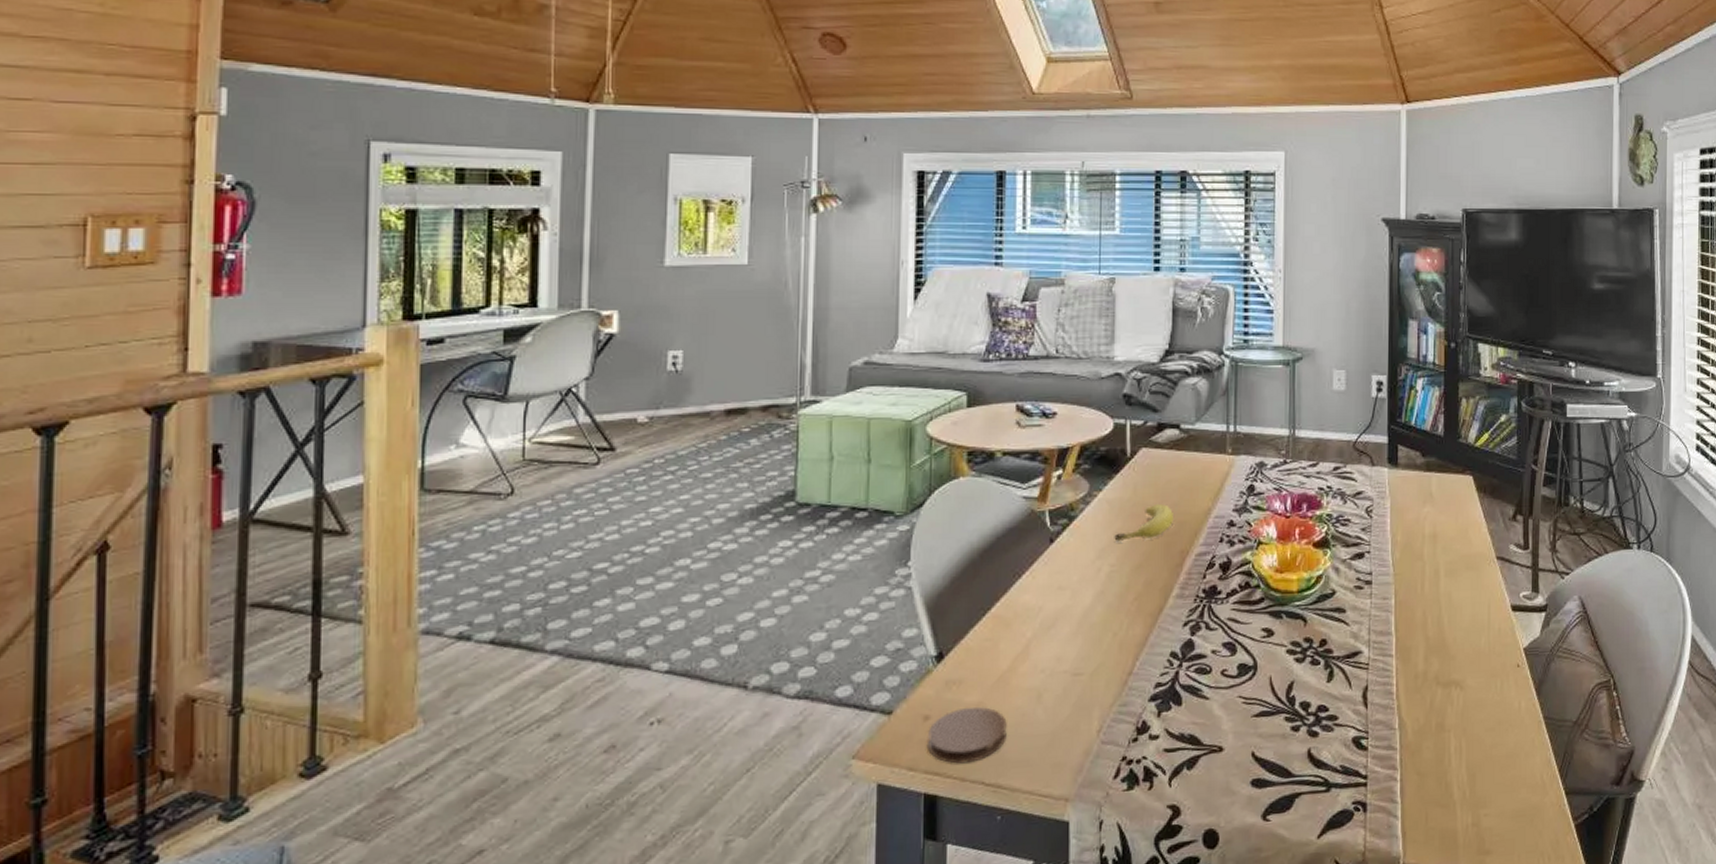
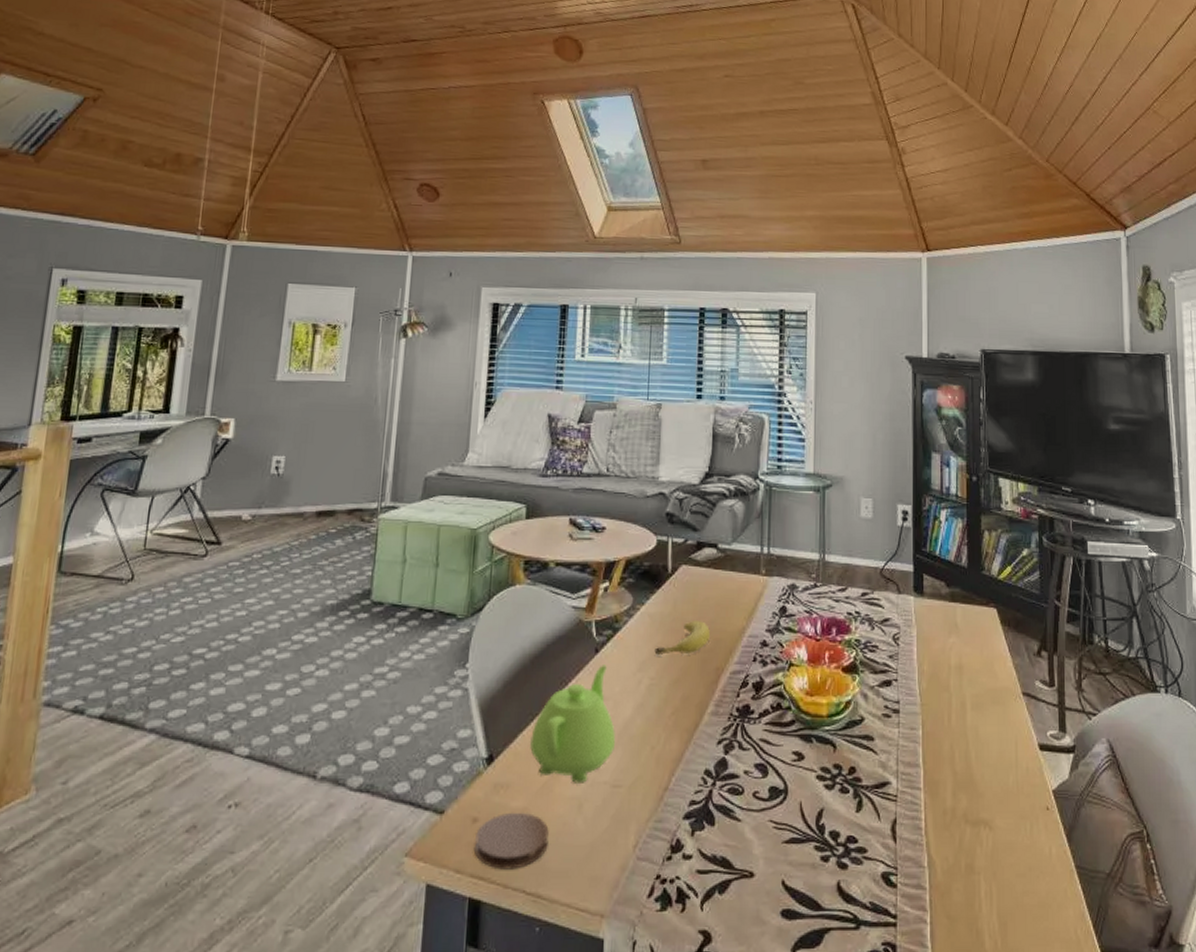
teapot: none [981,554,1076,674] -> present [529,665,616,783]

